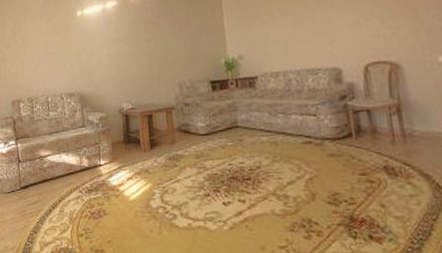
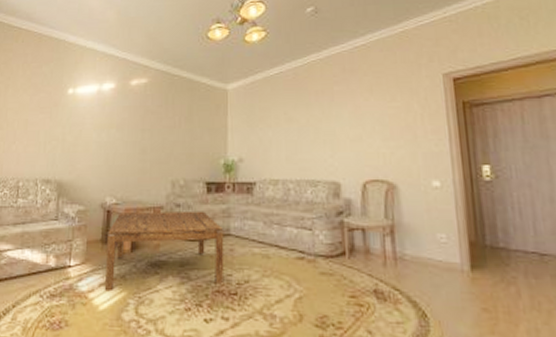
coffee table: none [128,107,236,184] -> present [104,210,224,292]

